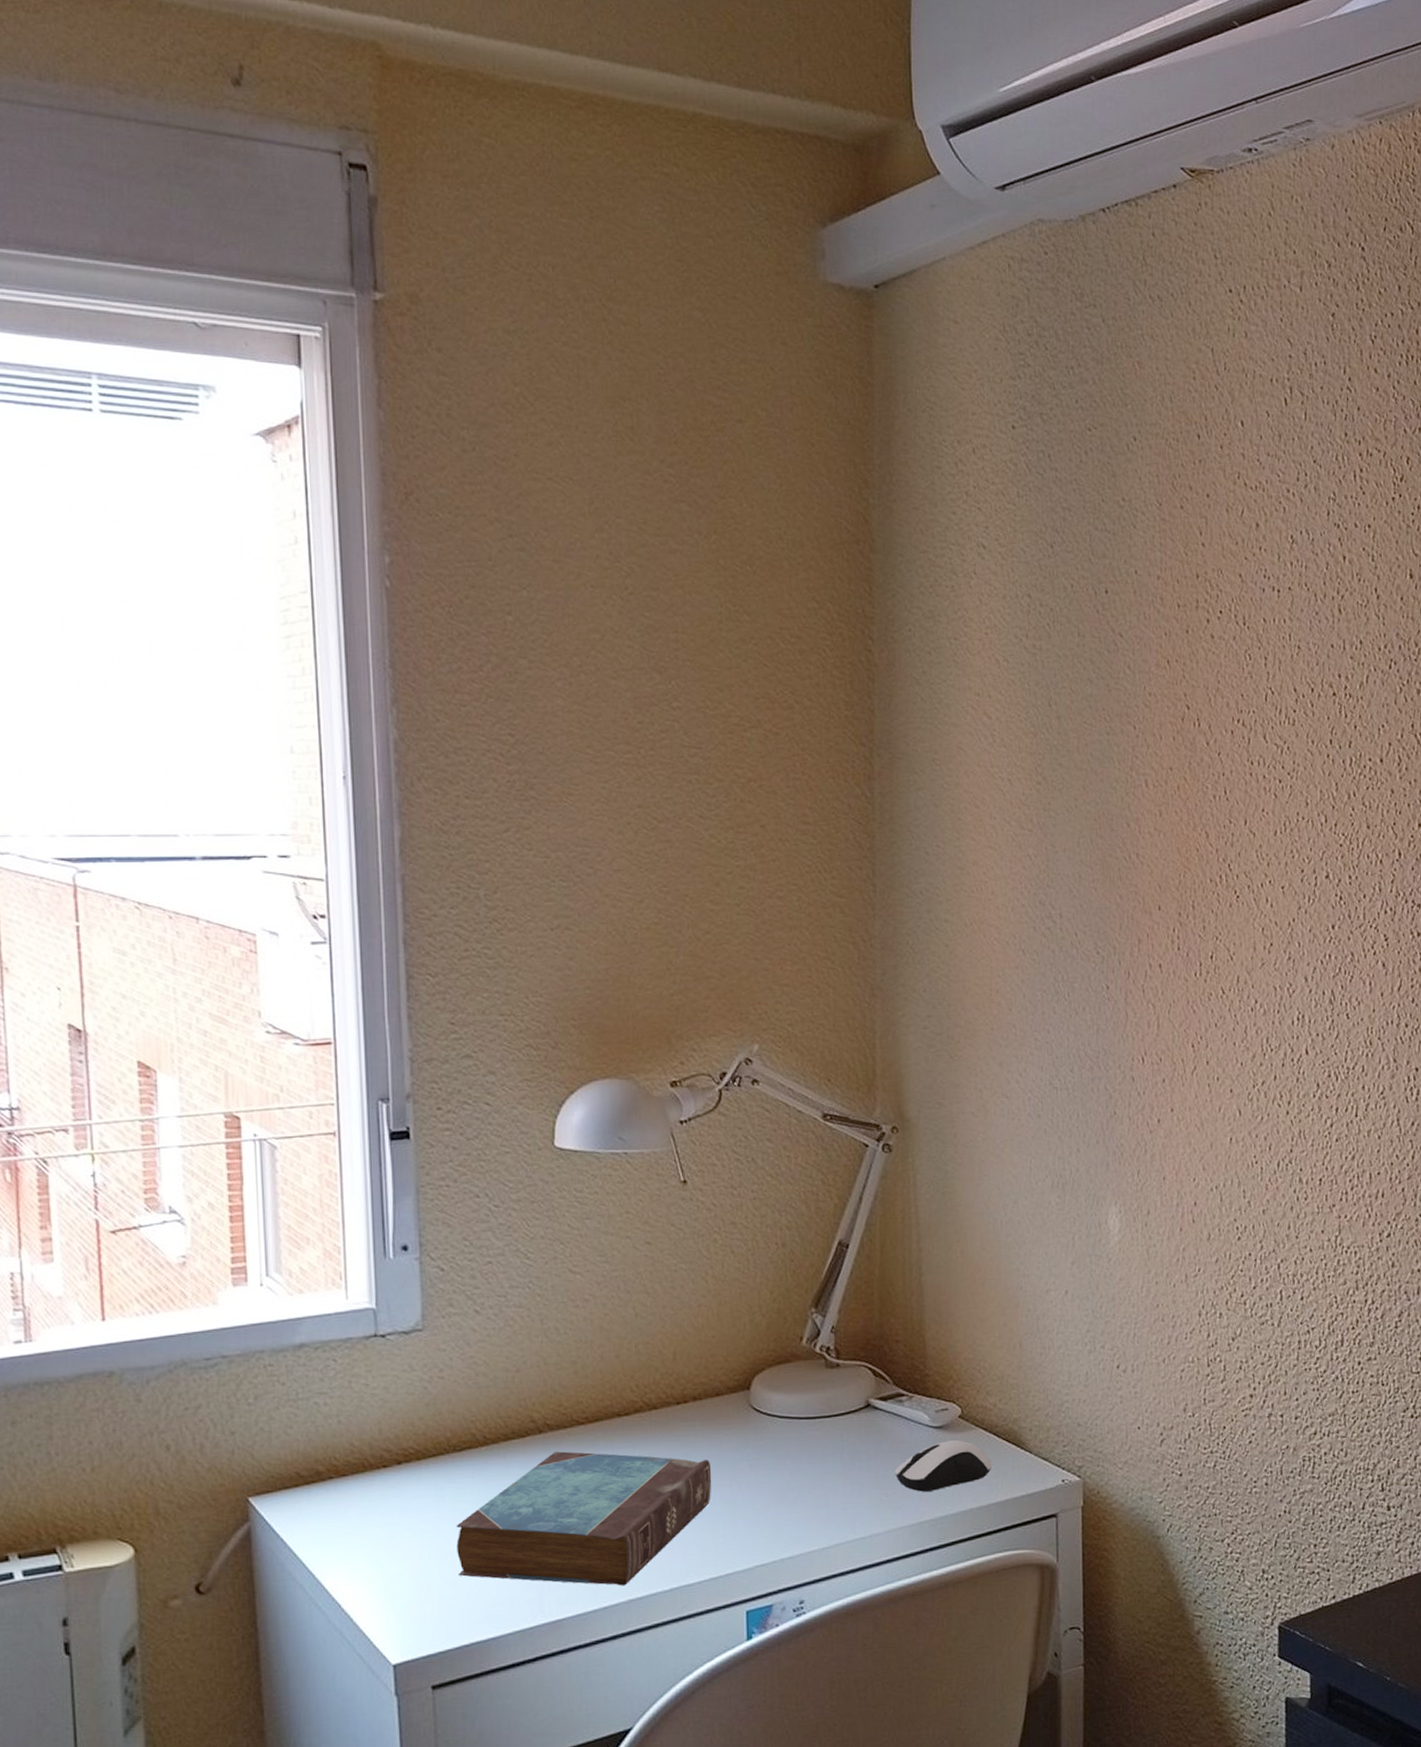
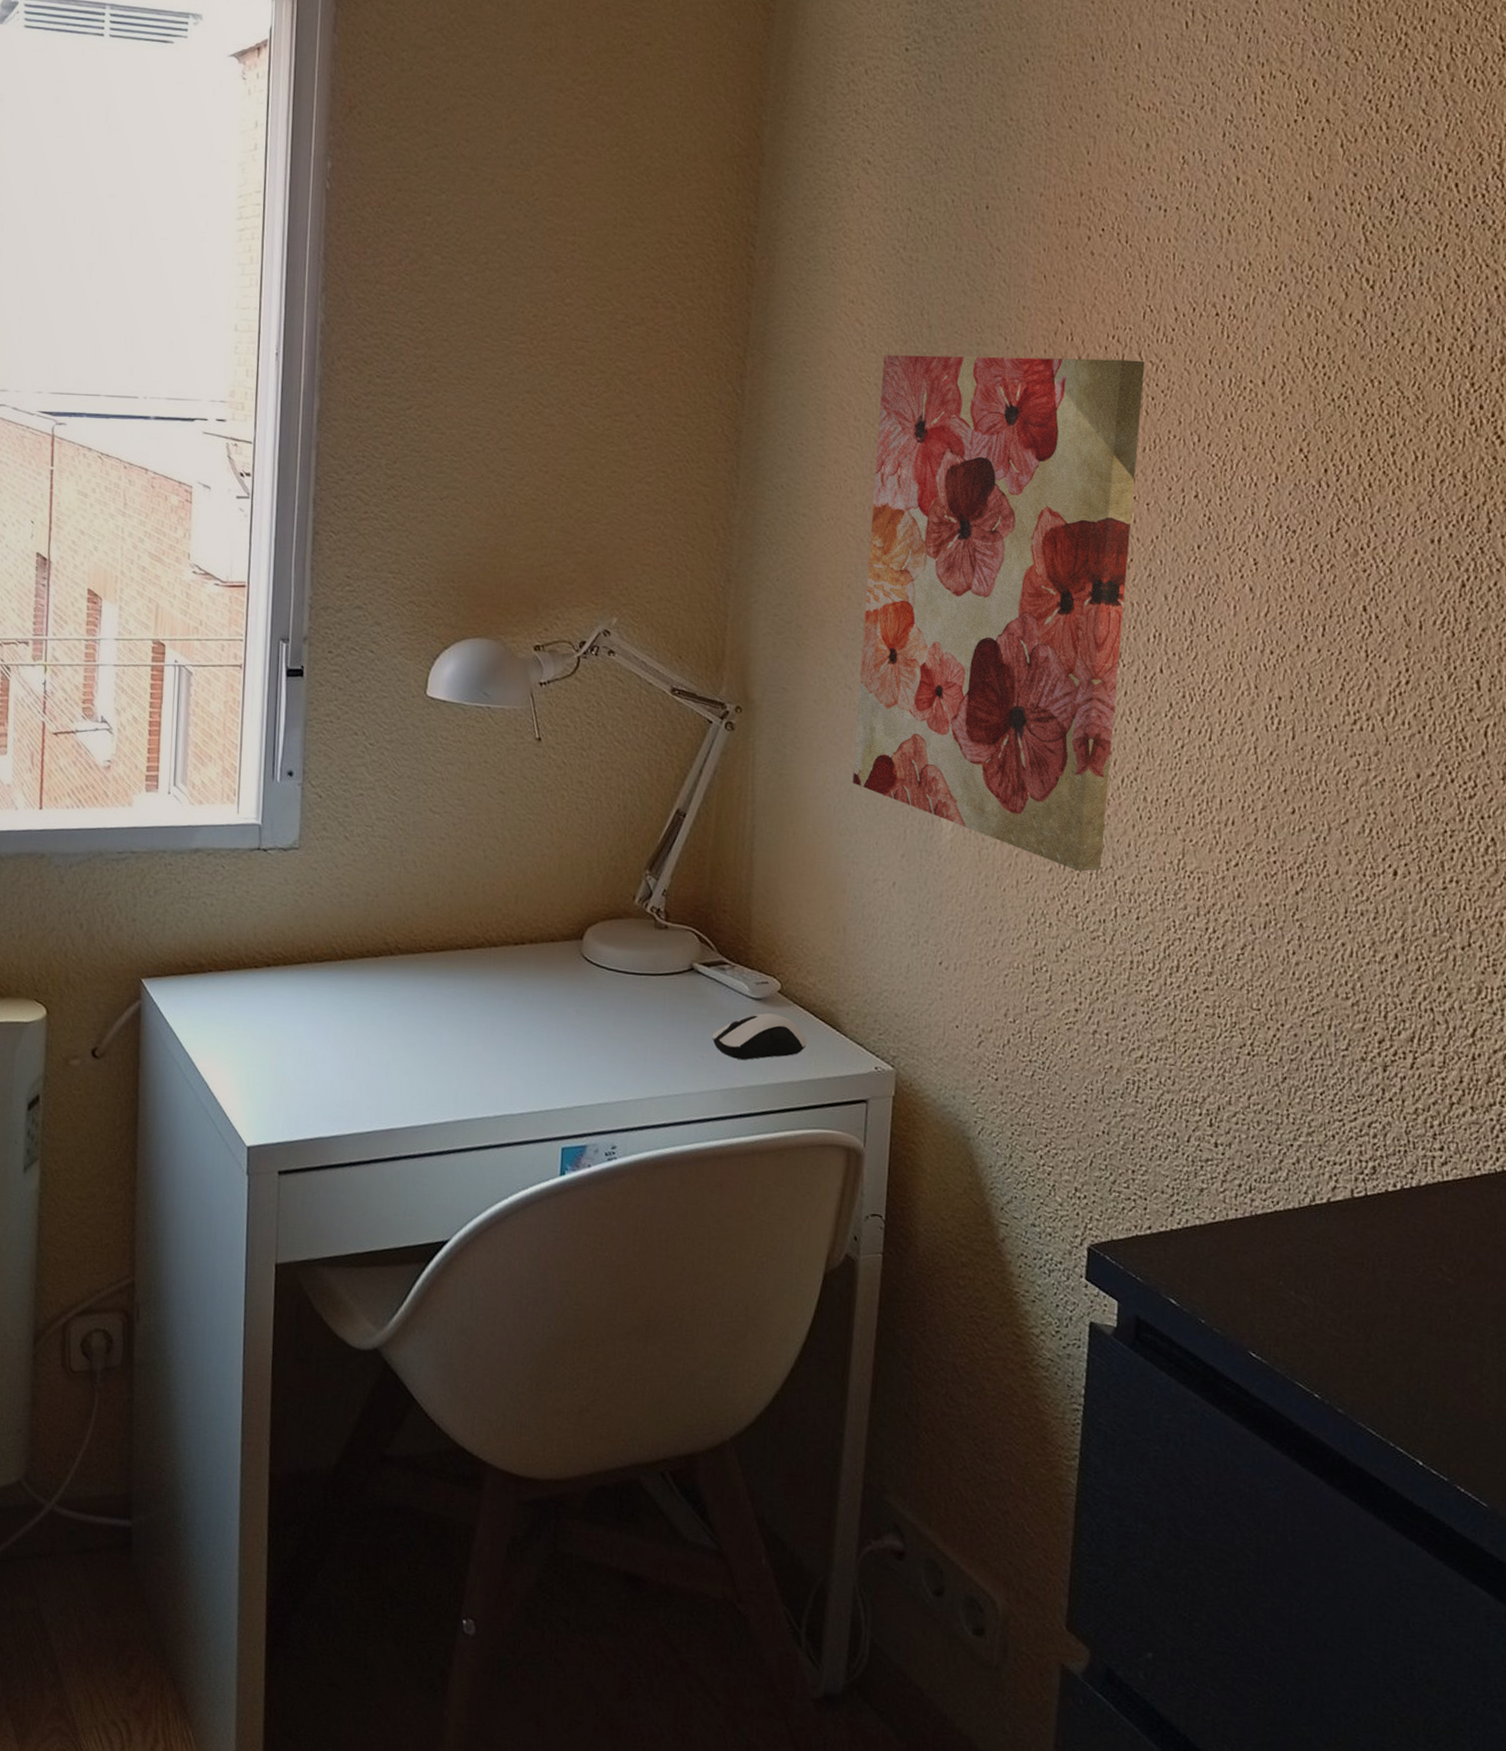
book: present [456,1451,712,1586] -> none [309,974,541,1107]
wall art: none [1014,743,1271,1259] -> present [853,355,1145,872]

